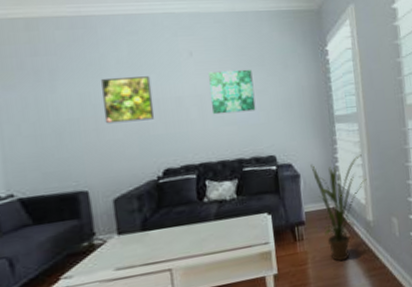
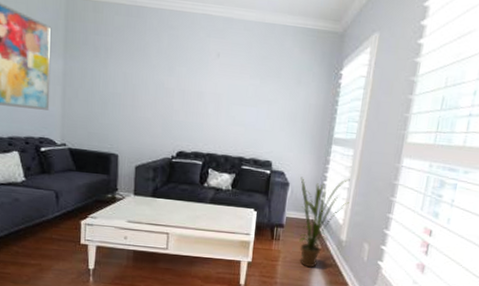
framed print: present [101,76,155,124] -> none [140,64,182,107]
wall art: present [208,69,256,115] -> none [227,74,268,118]

